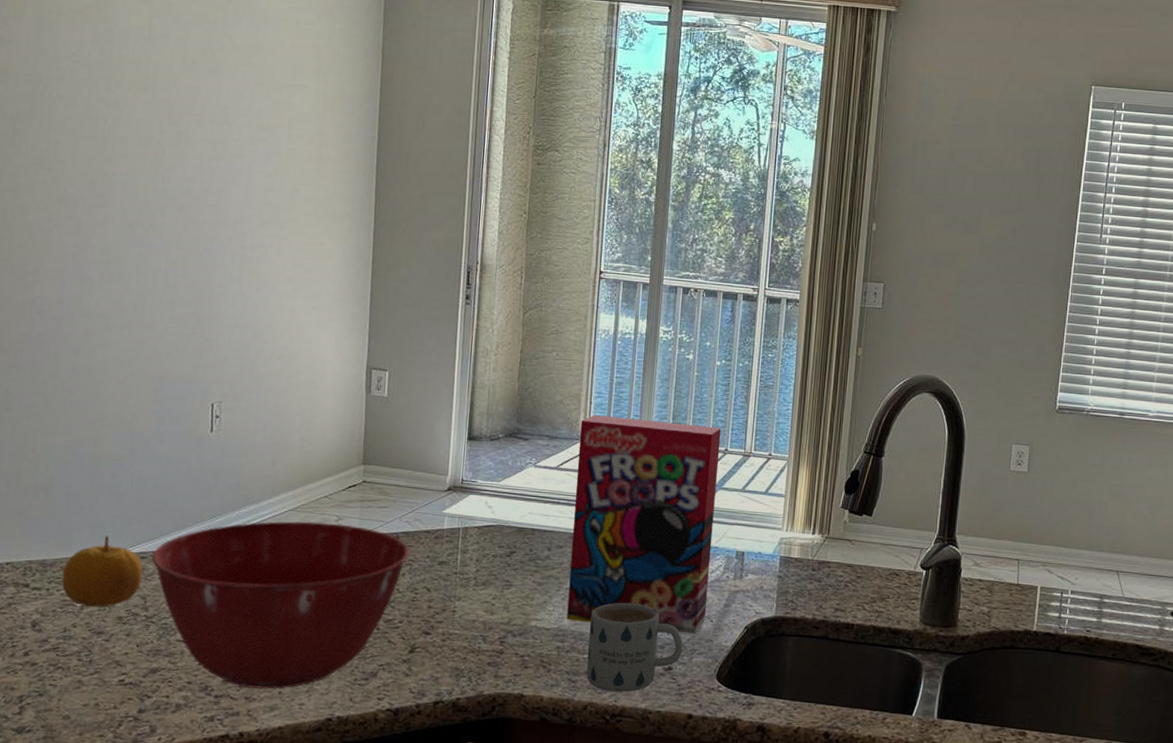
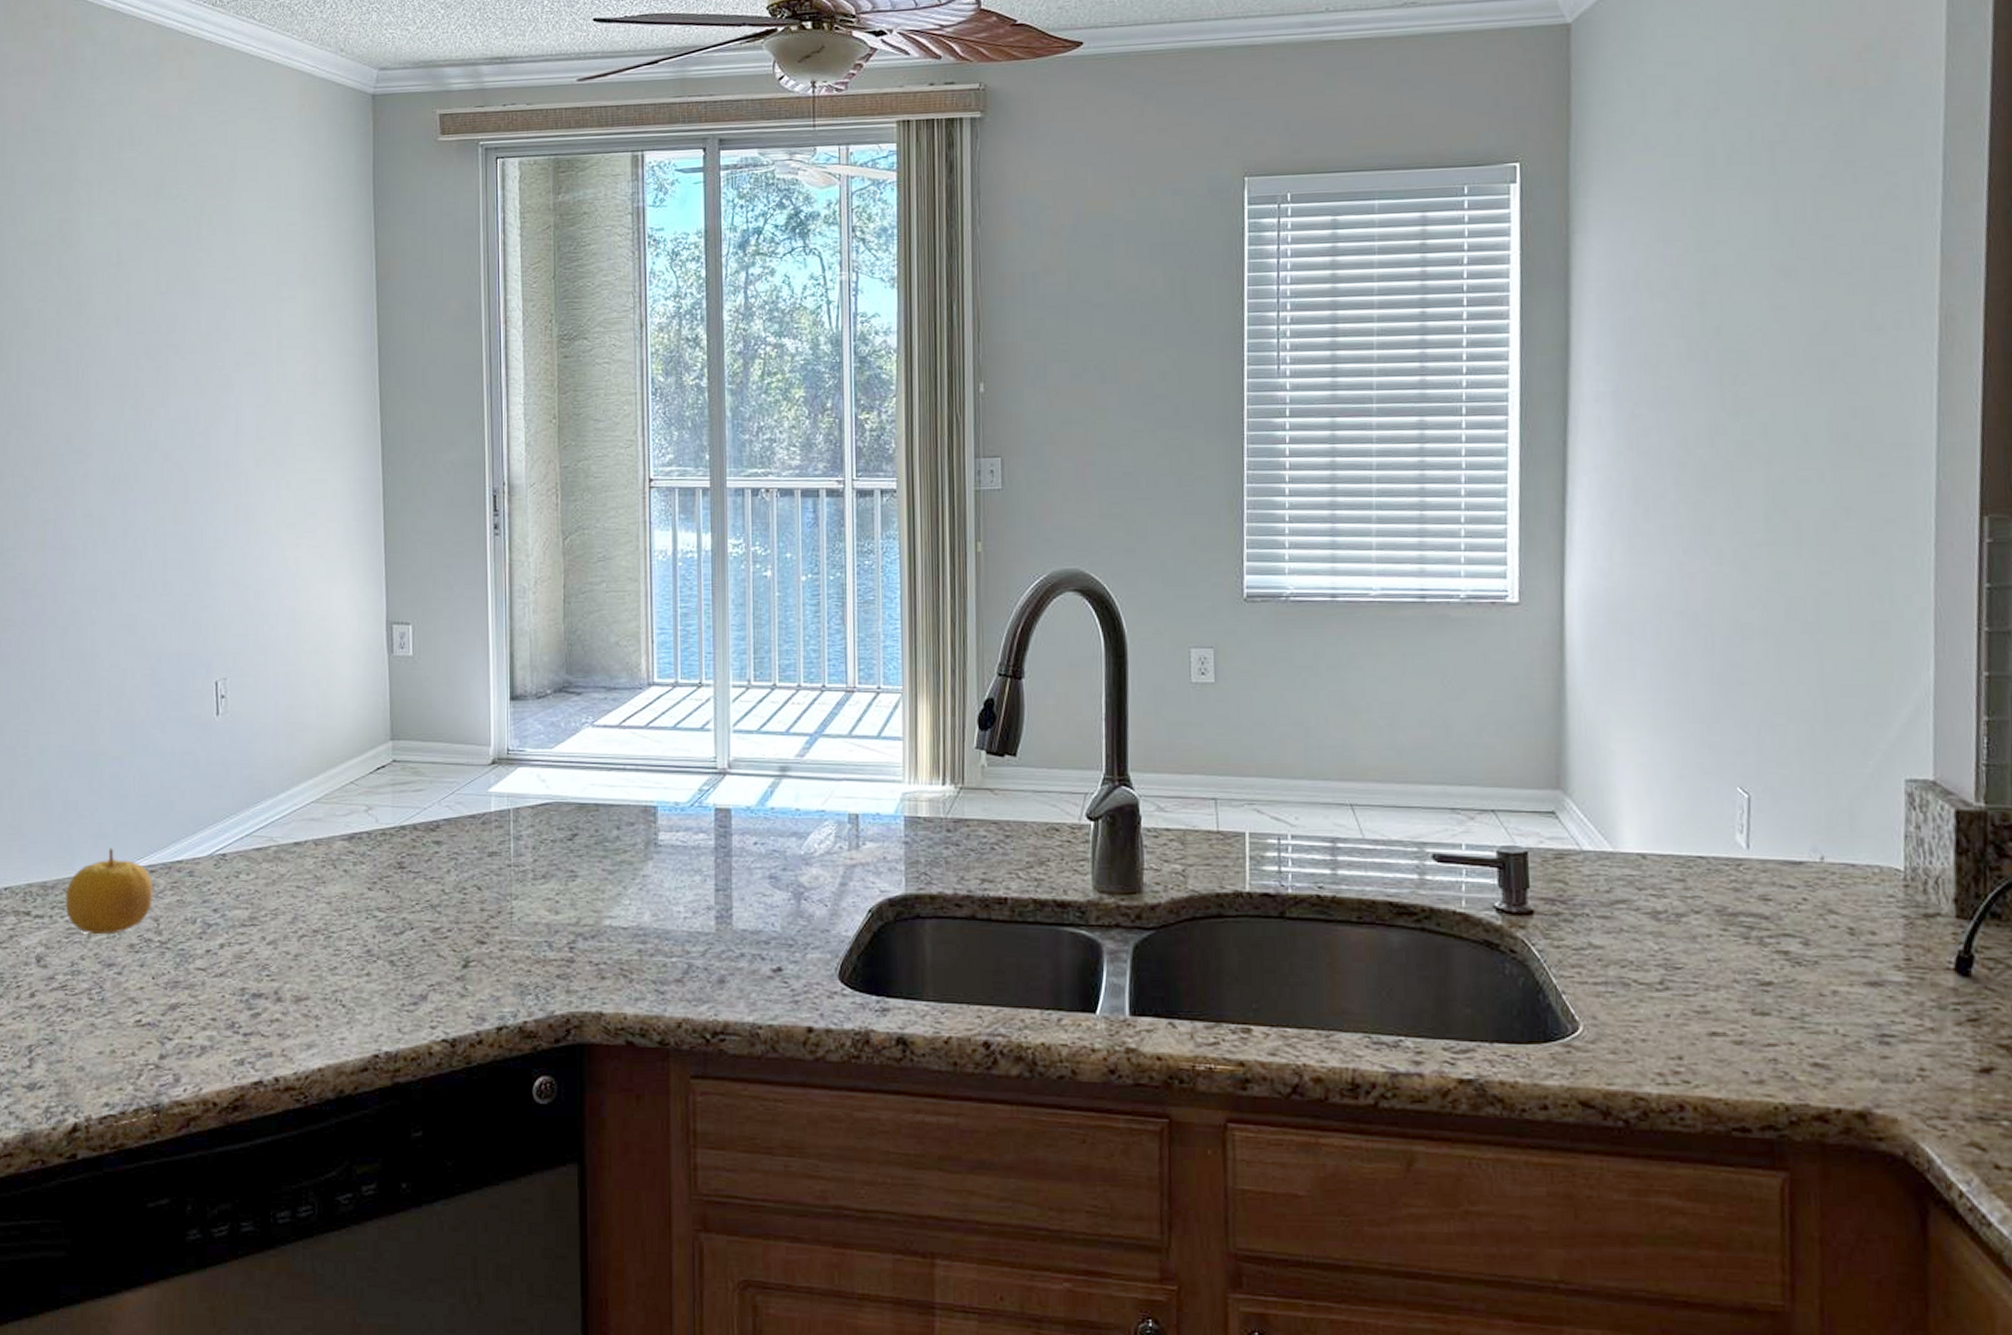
mixing bowl: present [151,521,410,689] -> none [161,814,454,1023]
cereal box: present [567,414,721,634] -> none [643,656,818,923]
mug: present [586,602,683,692] -> none [675,888,793,1003]

